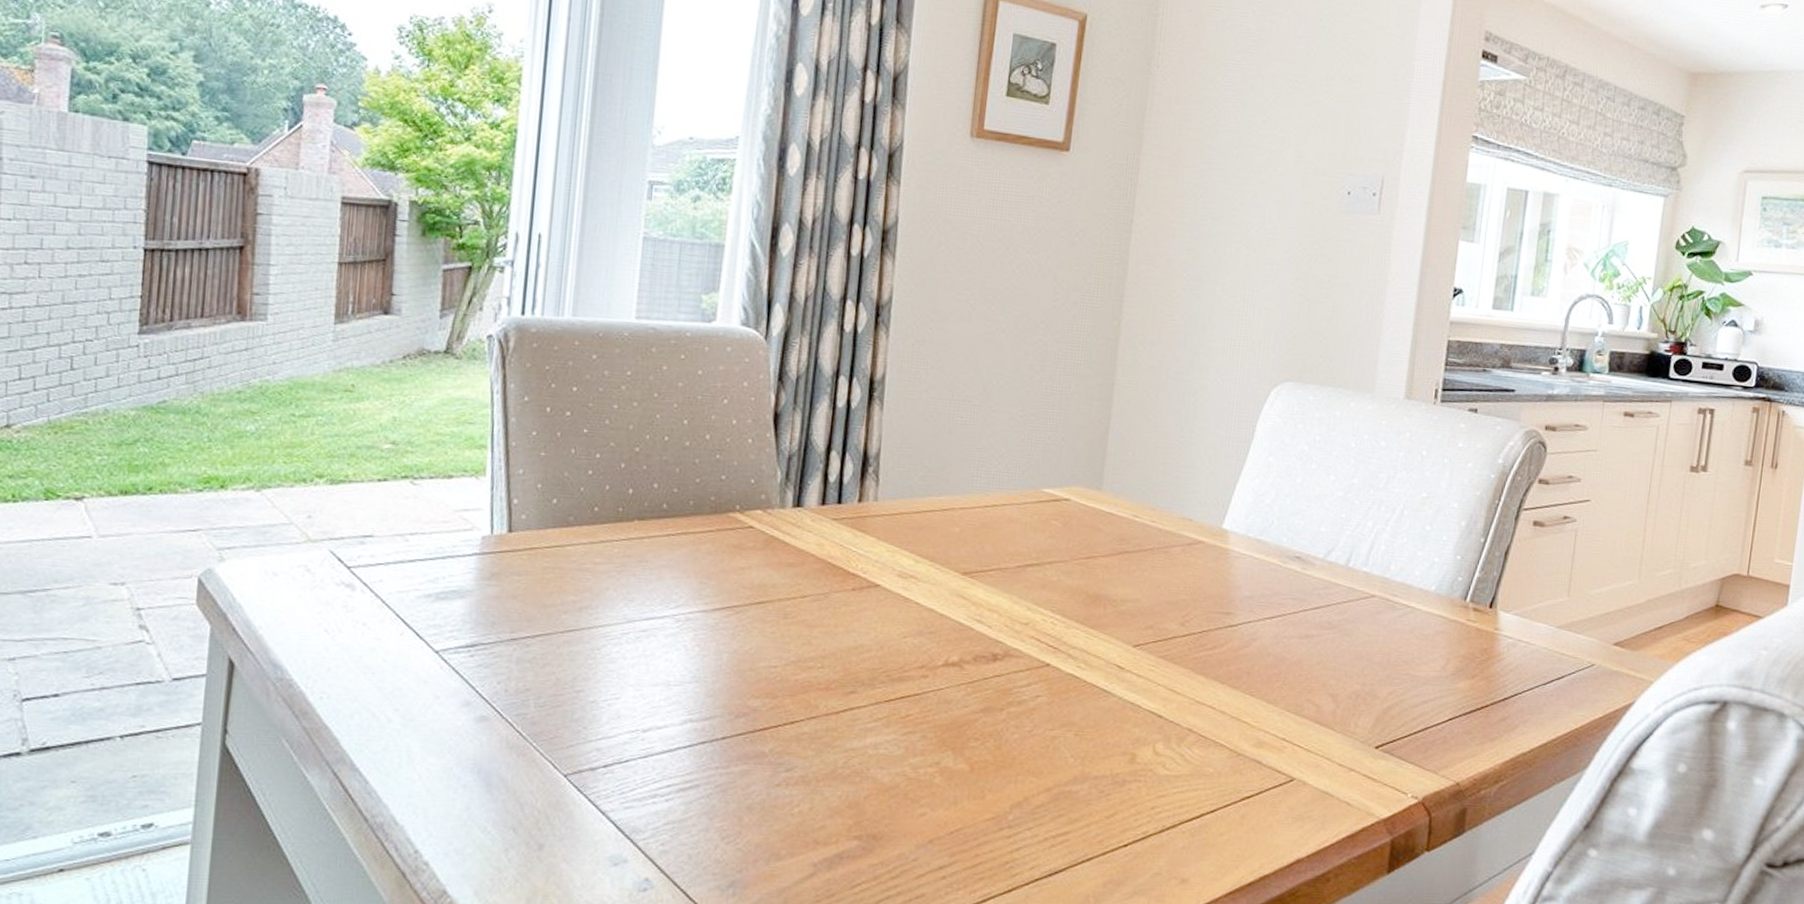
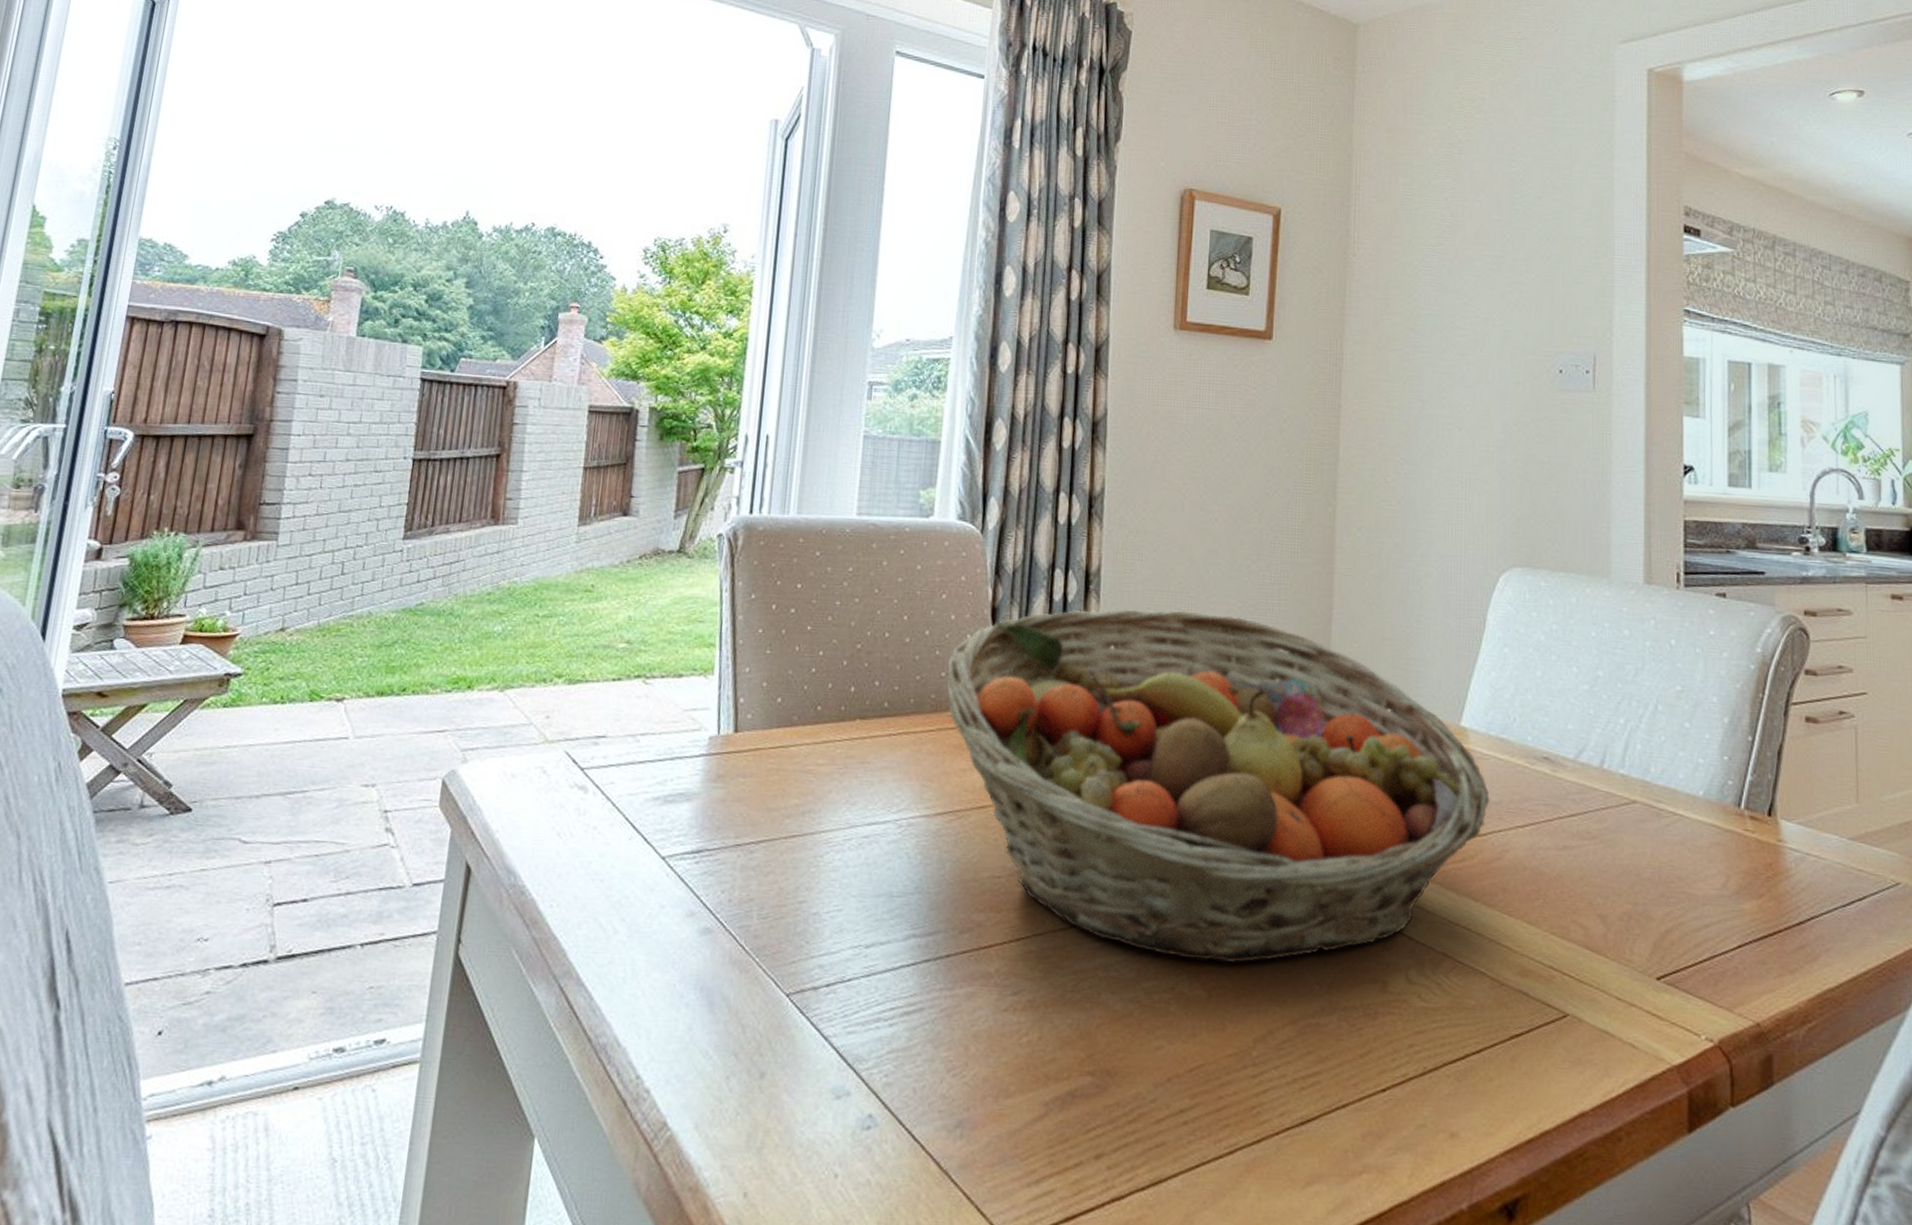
fruit basket: none [727,415,1243,741] -> present [947,608,1490,964]

